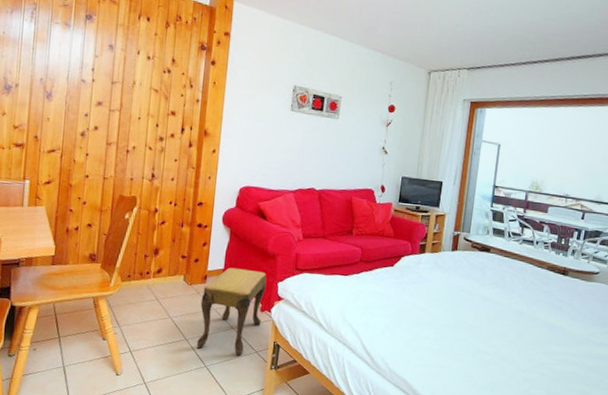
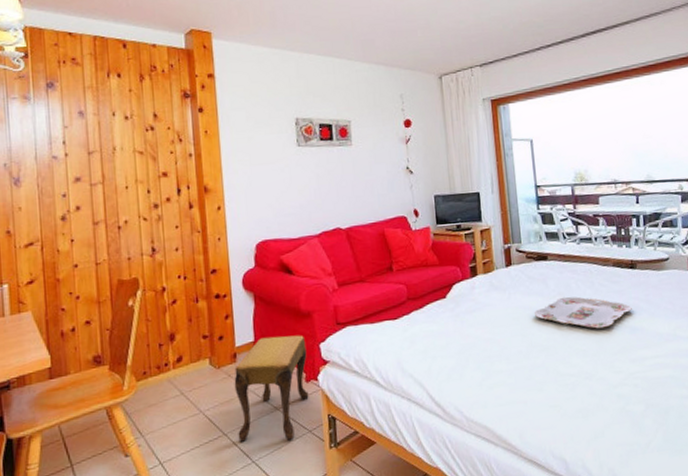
serving tray: none [467,286,555,320] -> present [533,296,632,329]

